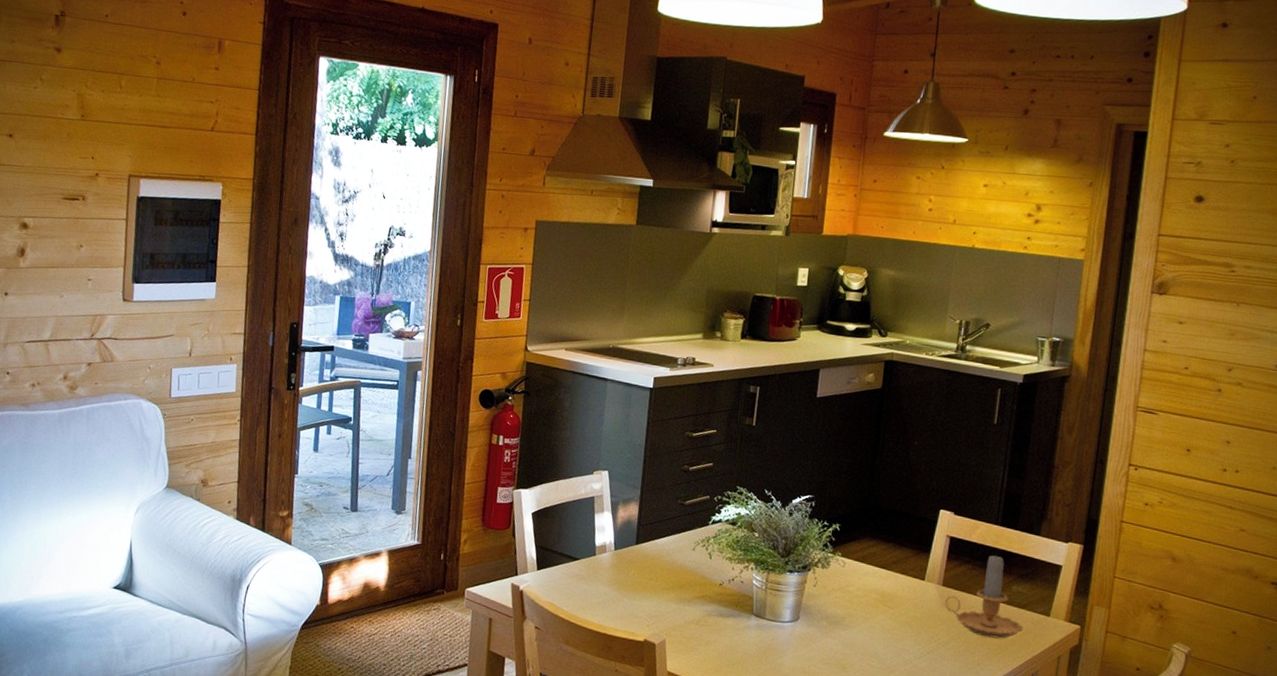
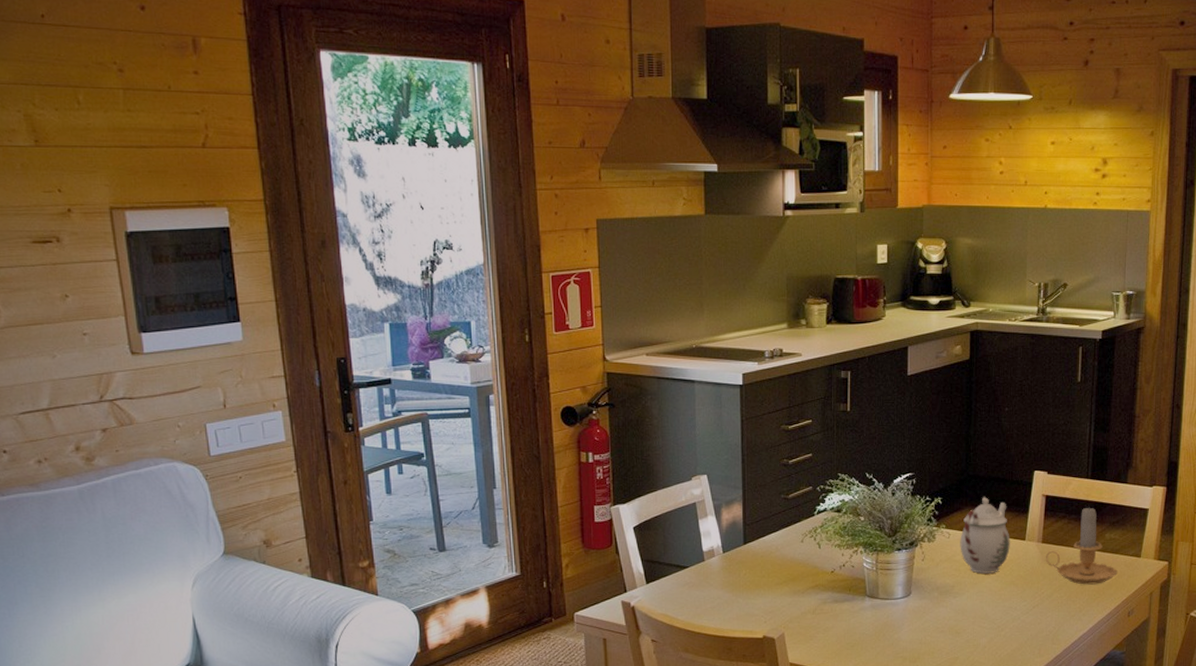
teapot: none [854,529,909,611] -> present [960,497,1010,574]

